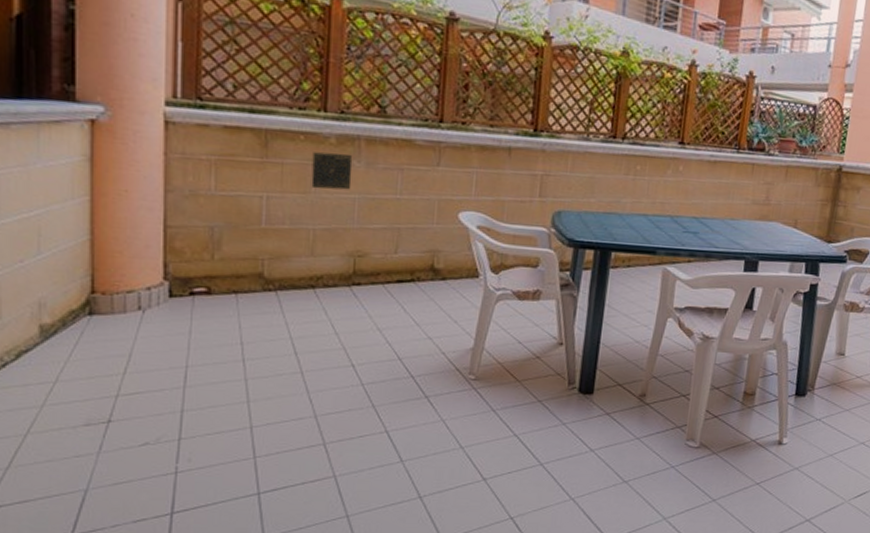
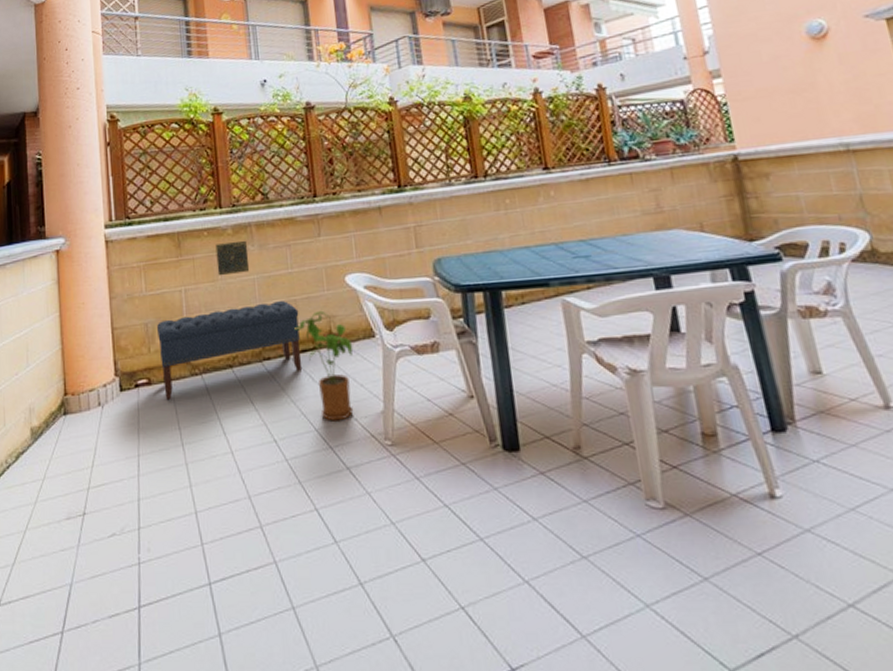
bench: none [226,225,401,314] -> present [157,301,303,401]
house plant: none [393,243,454,353] -> present [294,310,354,421]

